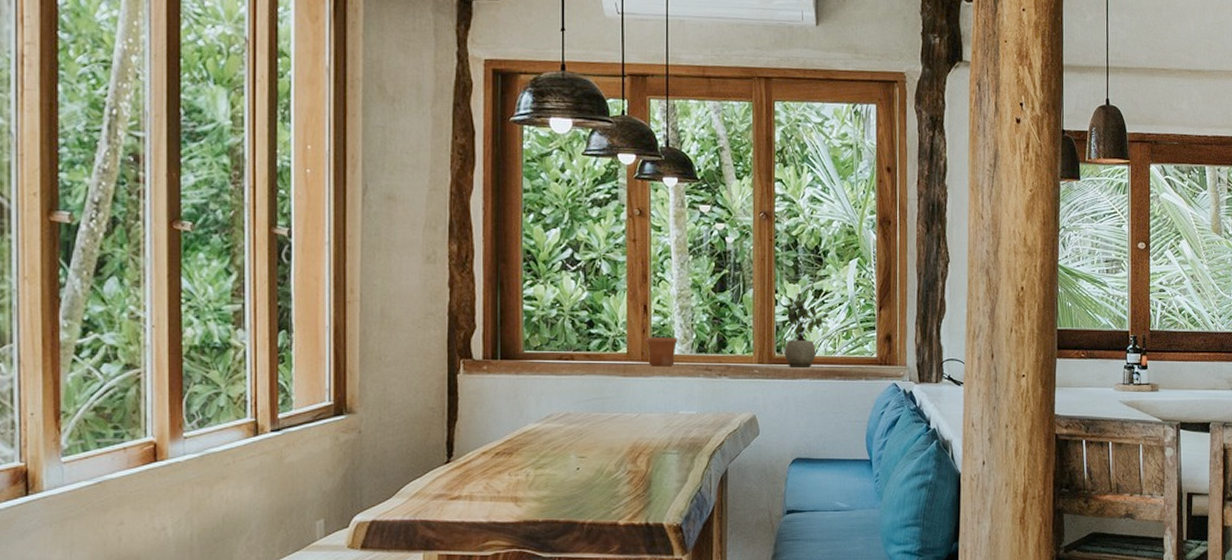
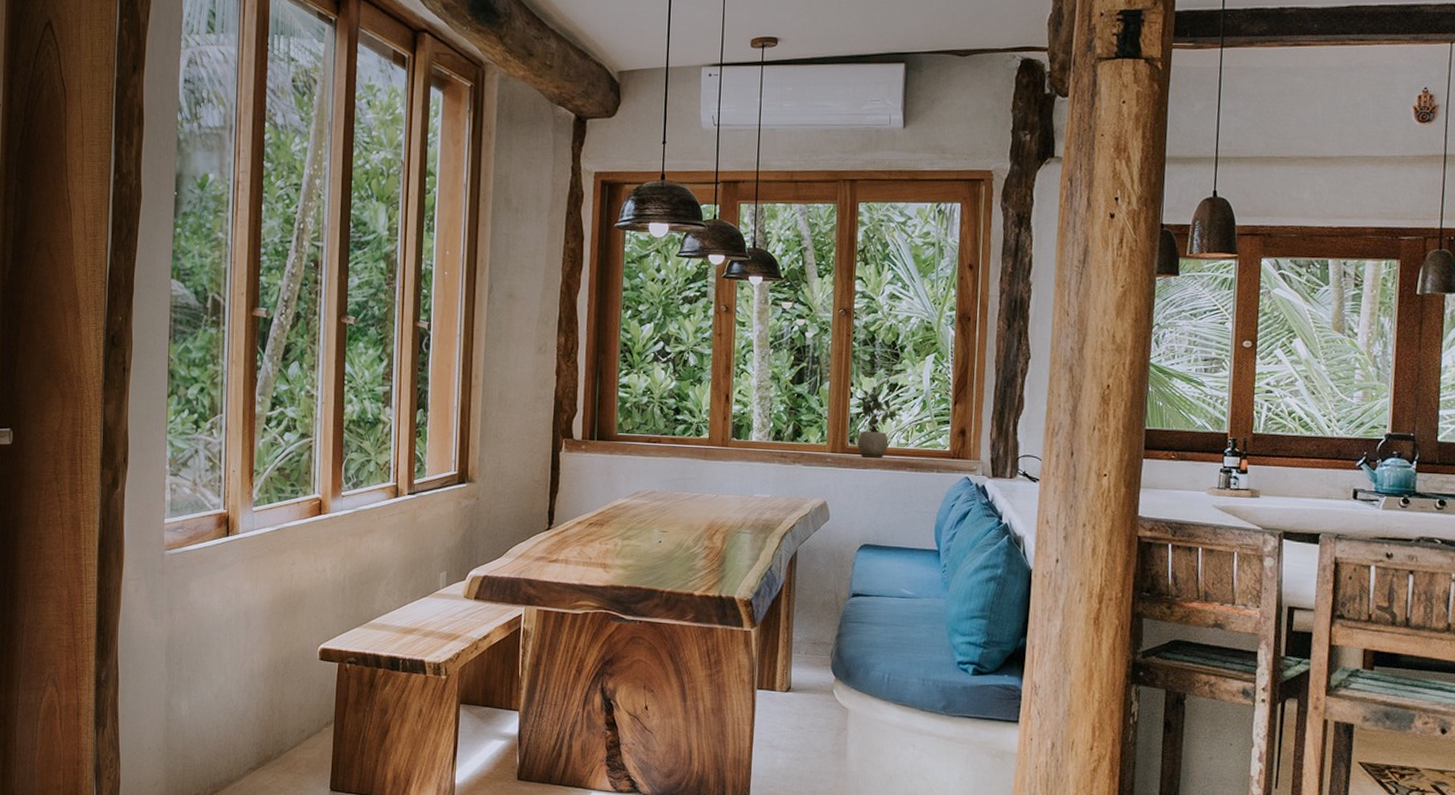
planter: present [645,335,678,368] -> none [725,423,756,453]

